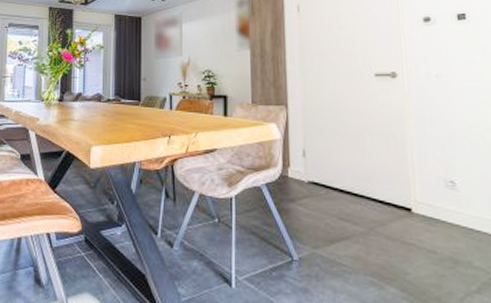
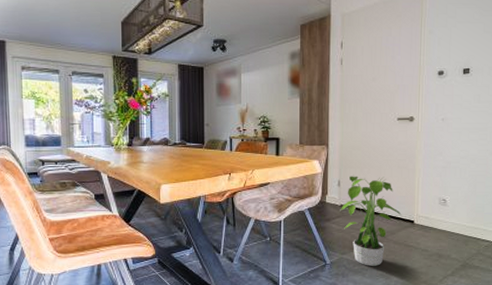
potted plant: none [306,144,393,269] -> present [339,176,402,266]

